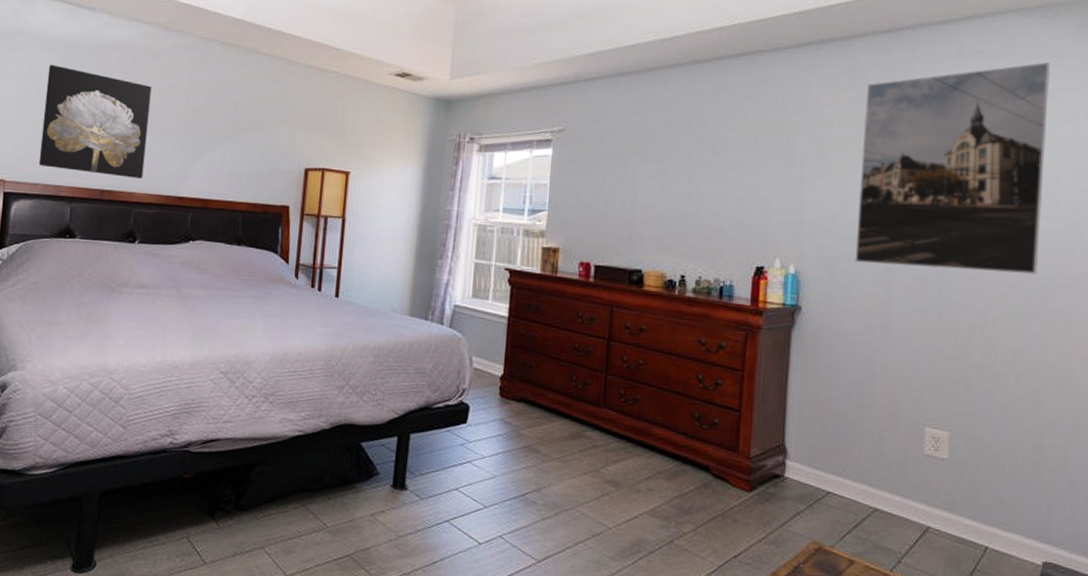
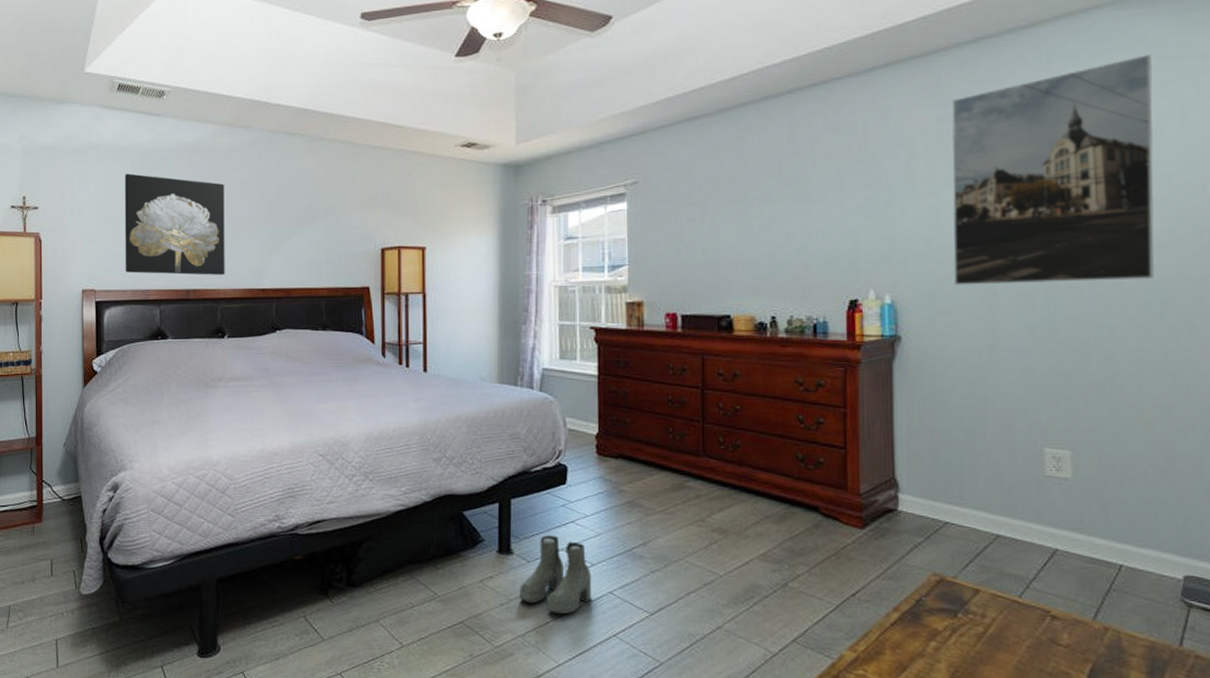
boots: none [409,473,483,556] -> present [520,535,592,615]

